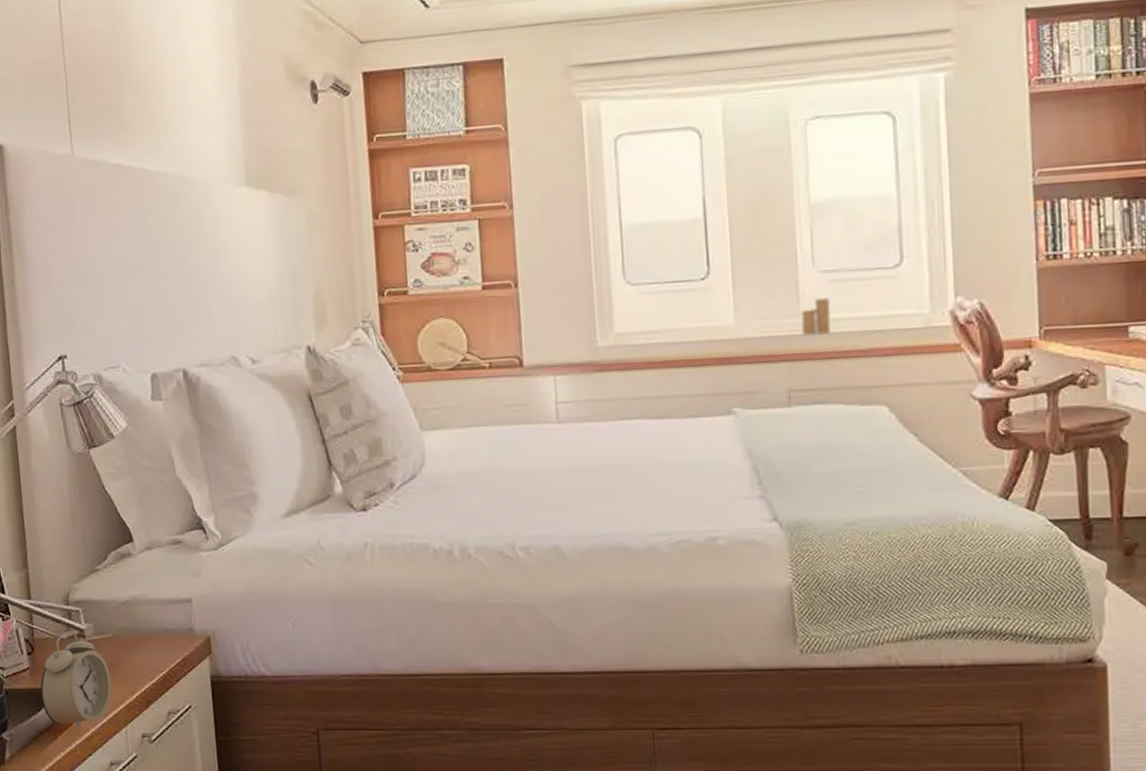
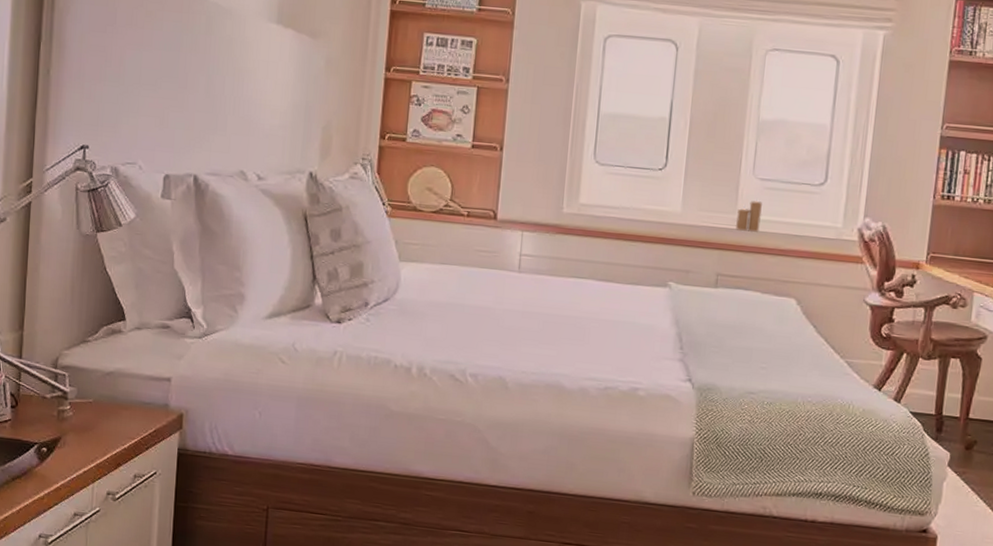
alarm clock: present [40,631,112,733] -> none [17,391,86,483]

